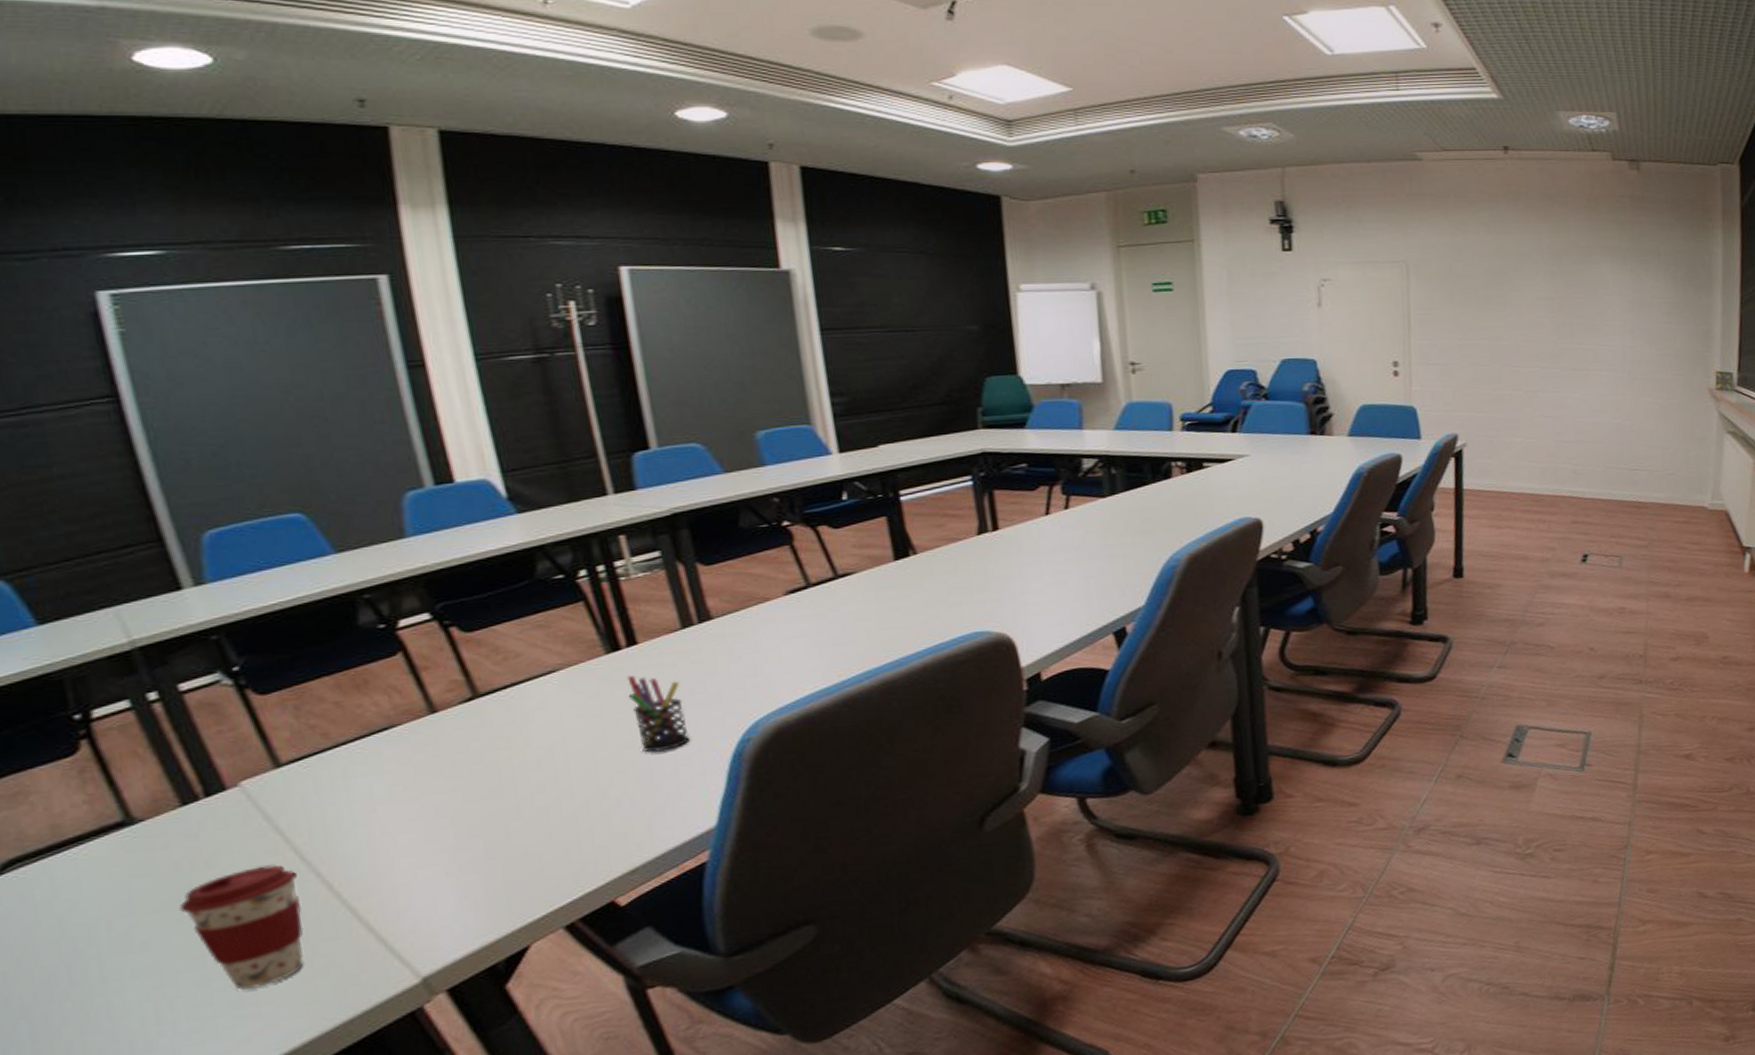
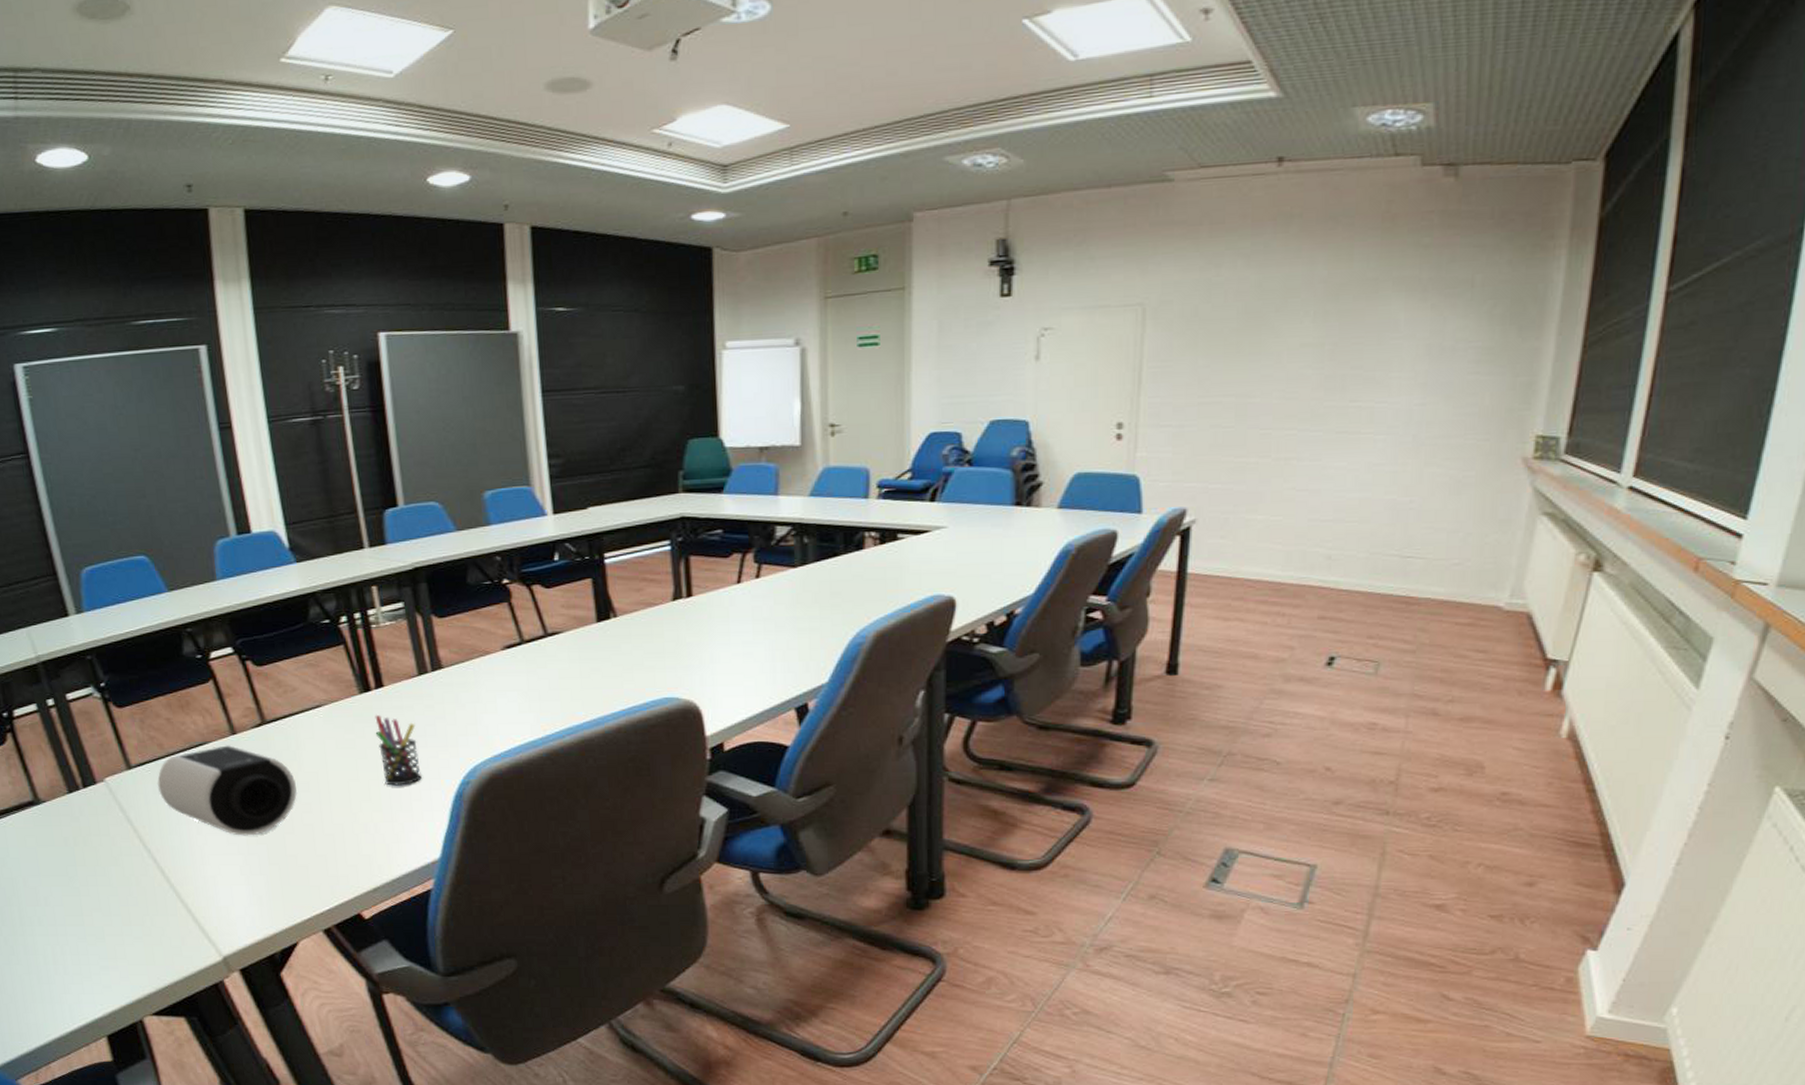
coffee cup: present [179,865,304,990] -> none [67,849,146,946]
speaker: none [320,725,526,831] -> present [157,745,298,836]

